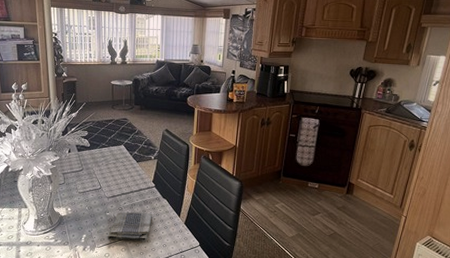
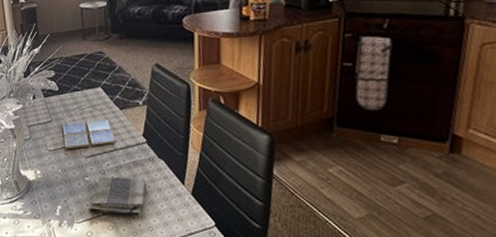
drink coaster: none [92,169,132,192] -> present [63,119,116,150]

